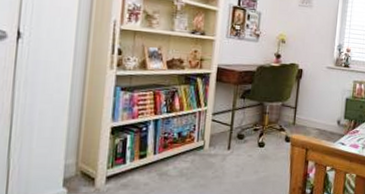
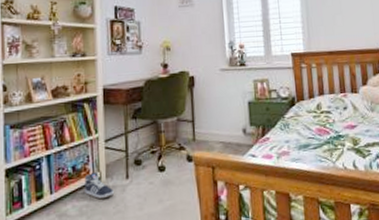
sneaker: none [187,140,215,165] -> present [84,171,114,199]

